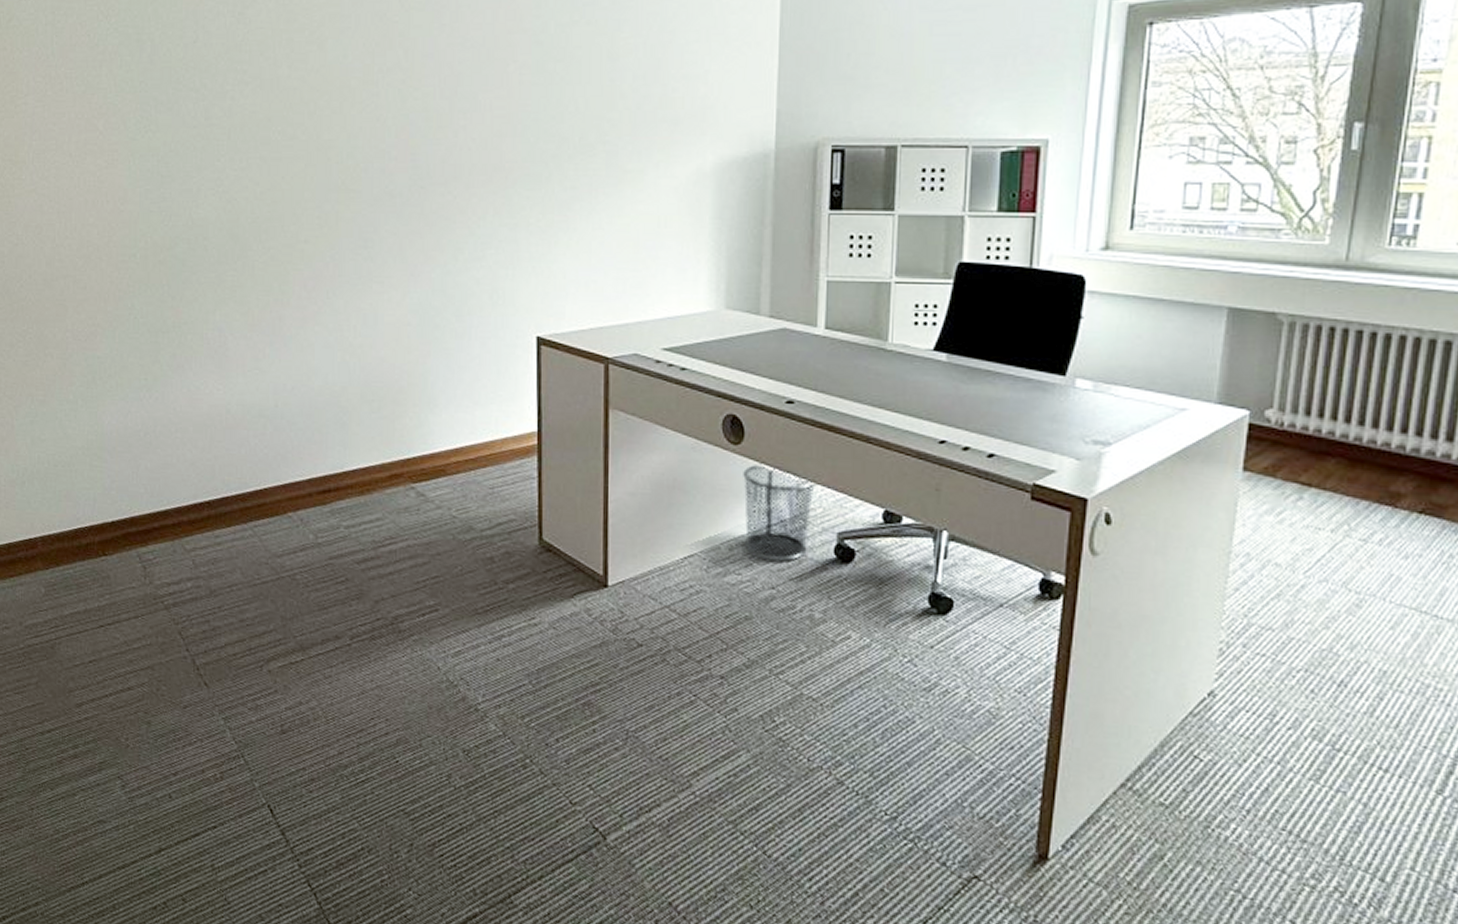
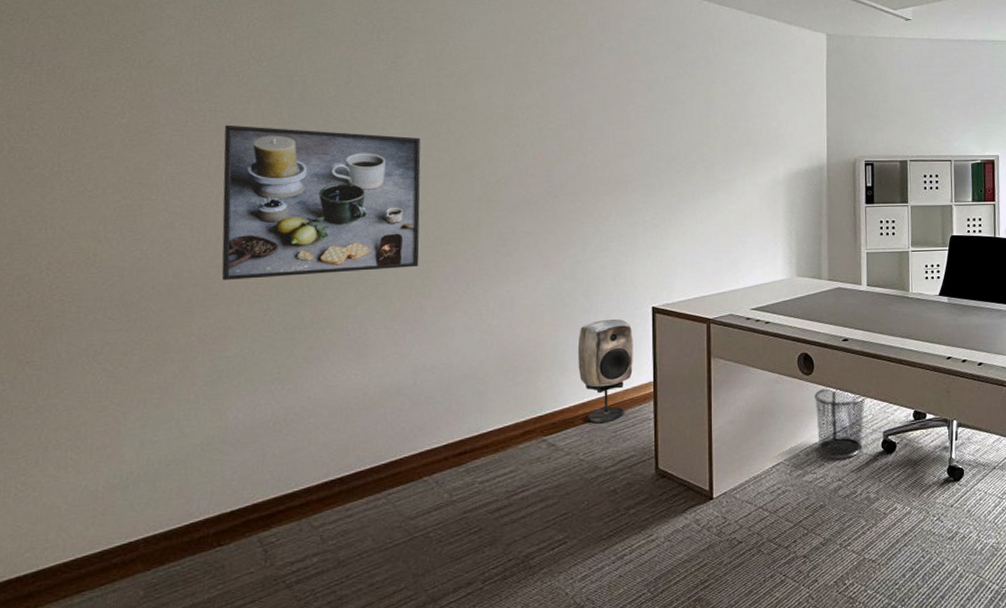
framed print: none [80,94,276,273] -> present [221,125,421,280]
speaker: none [448,349,514,475] -> present [577,319,633,423]

